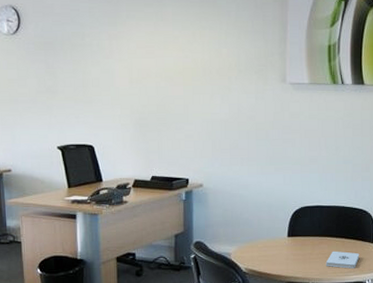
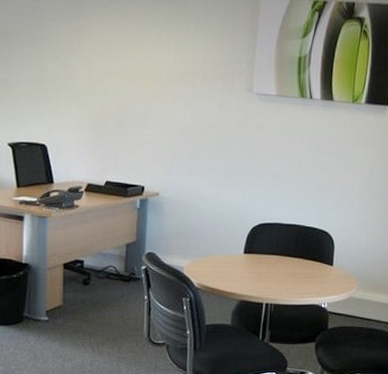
notepad: present [325,251,360,269] -> none [281,271,317,291]

